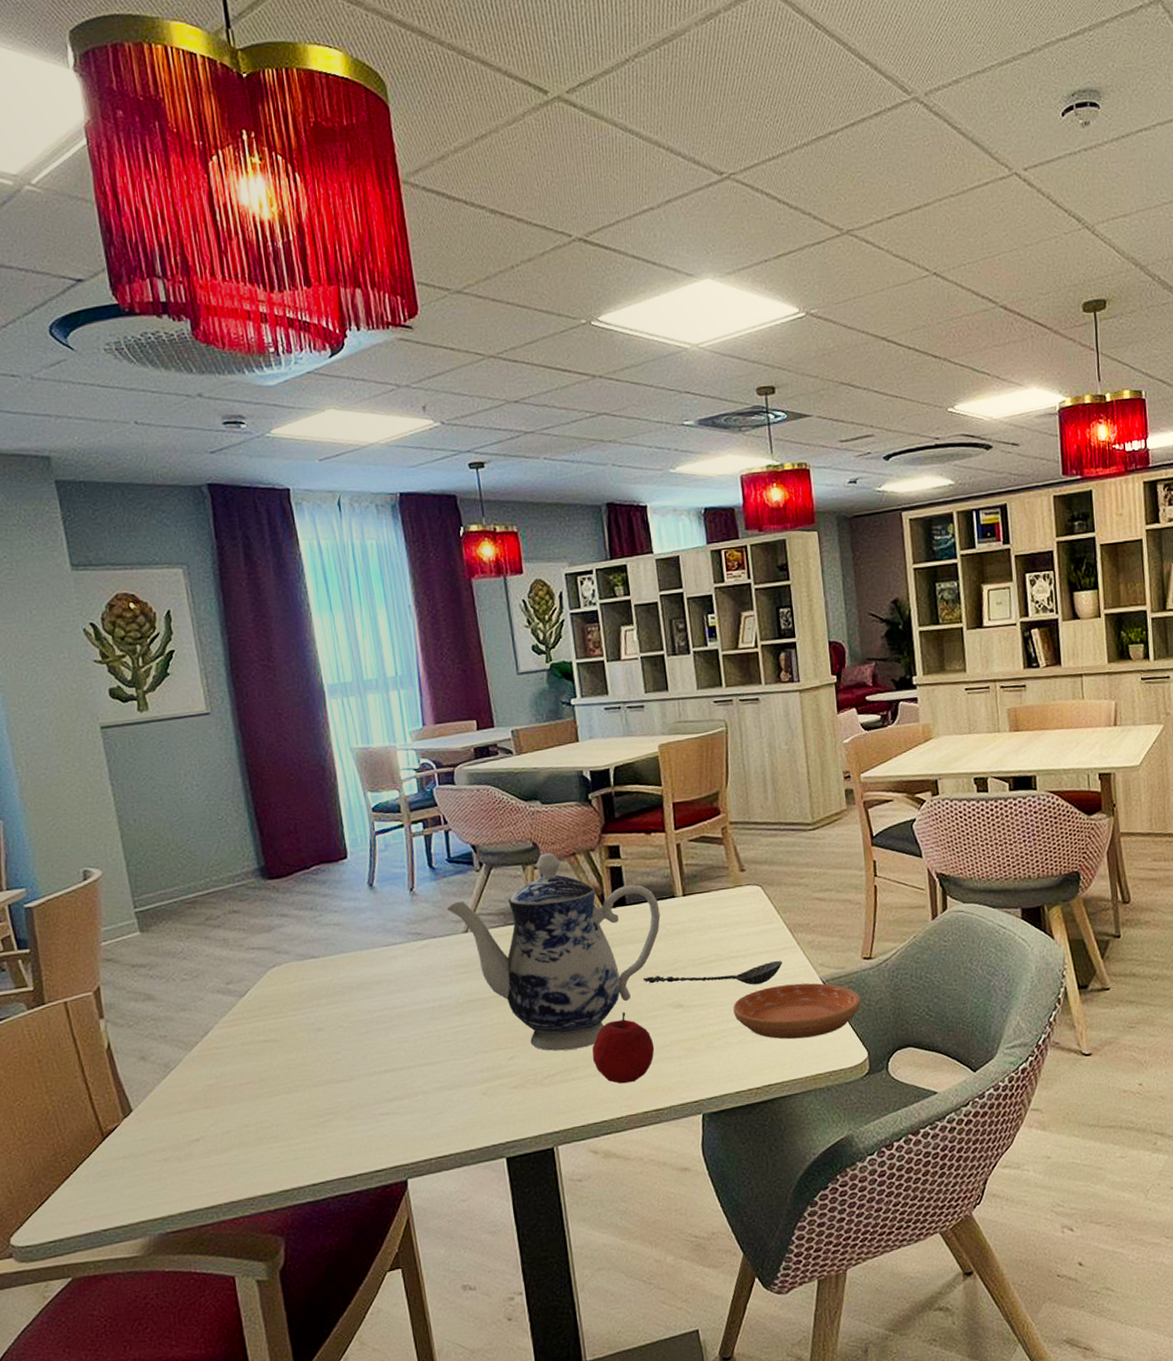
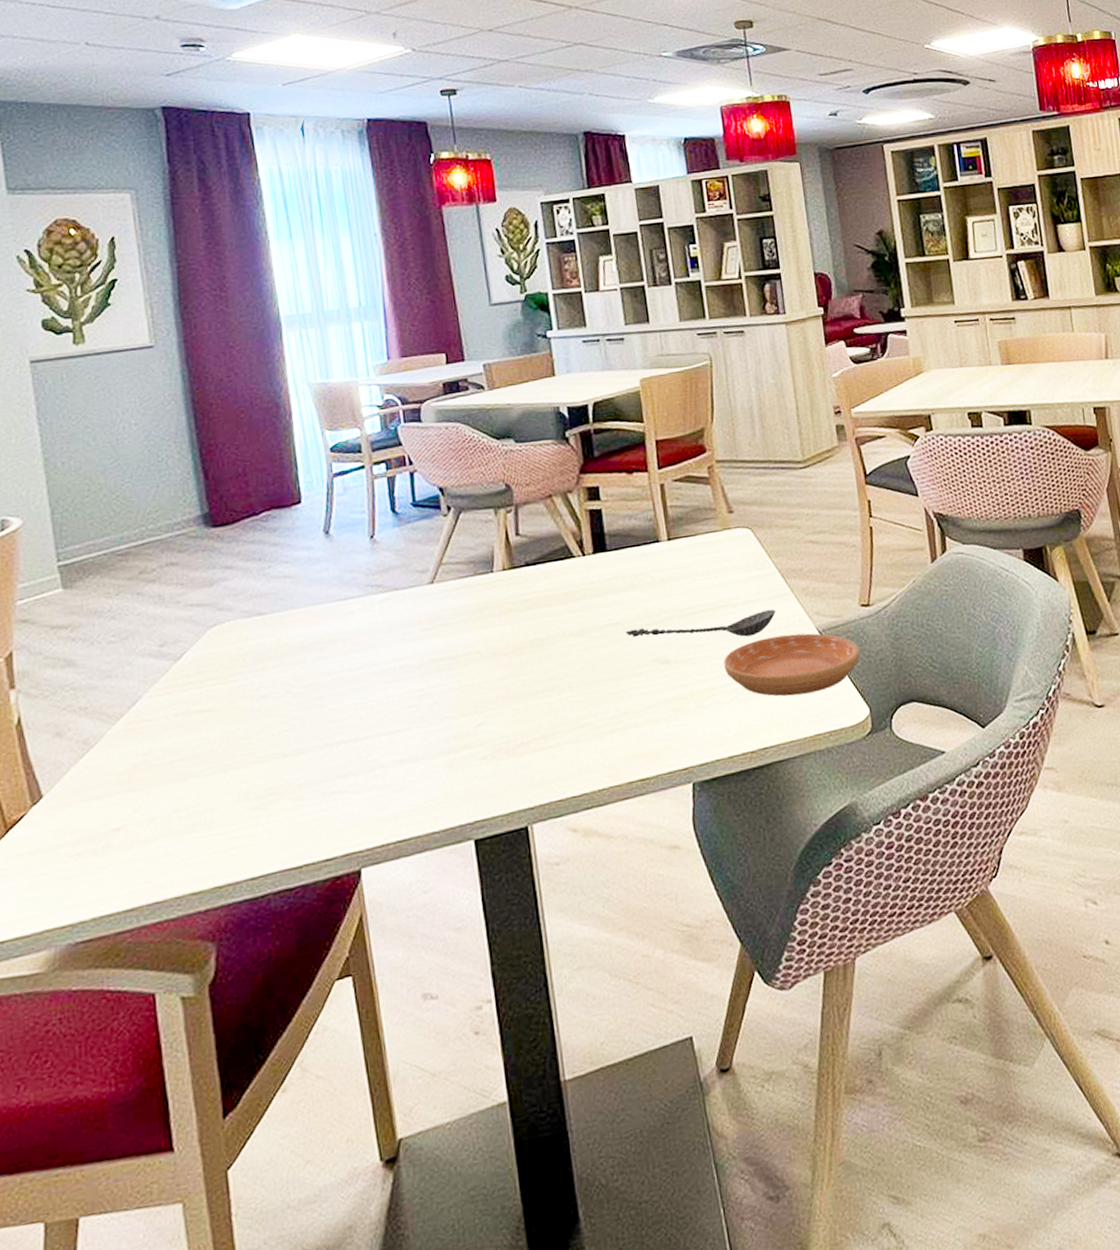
teapot: present [446,852,661,1051] -> none [410,495,644,715]
apple: present [592,1012,655,1084] -> none [571,669,639,751]

